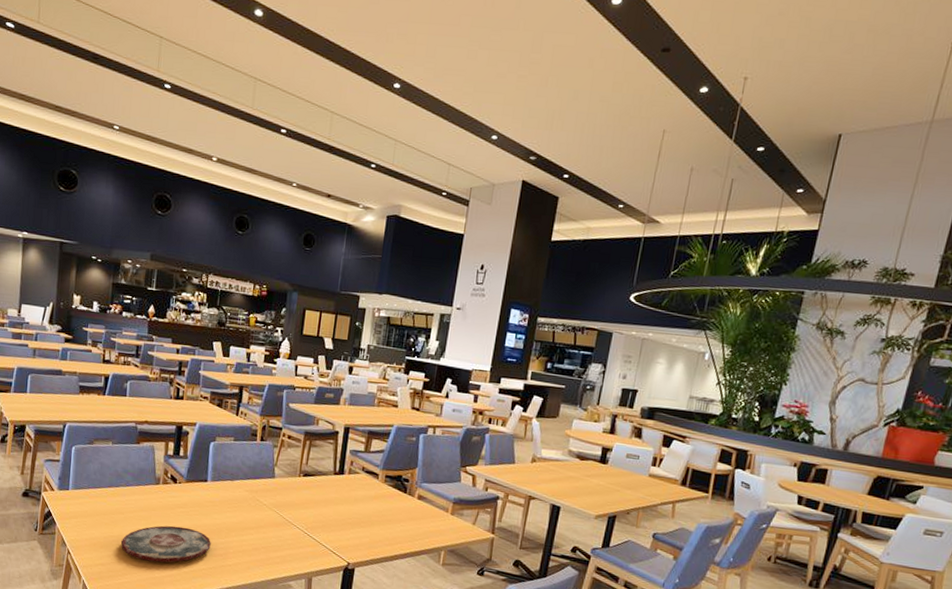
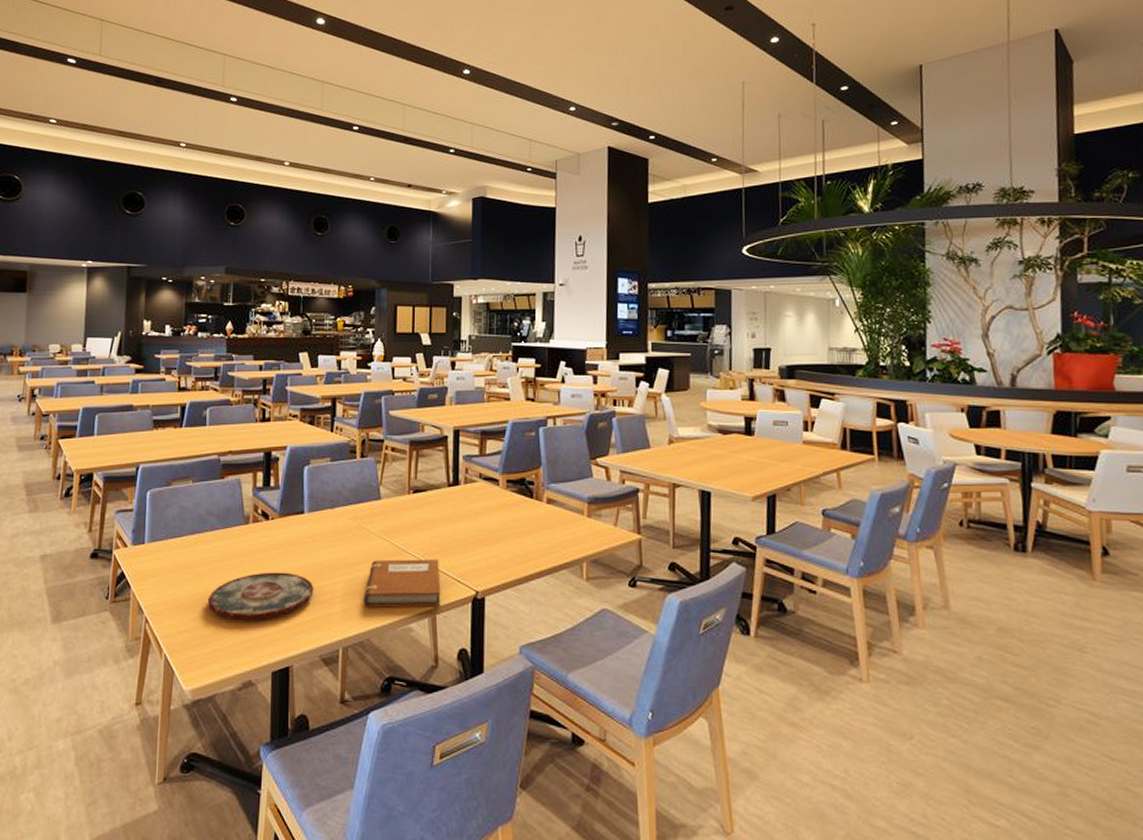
notebook: none [252,527,320,571] -> present [363,559,441,608]

